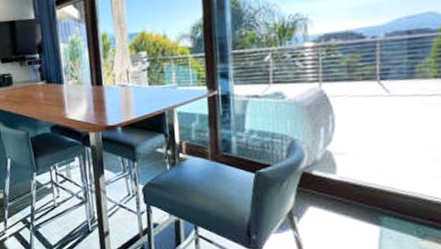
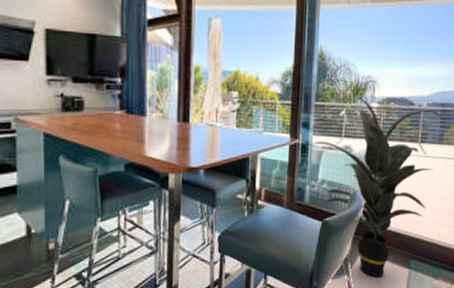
indoor plant: none [234,39,406,234] -> present [313,98,440,278]

